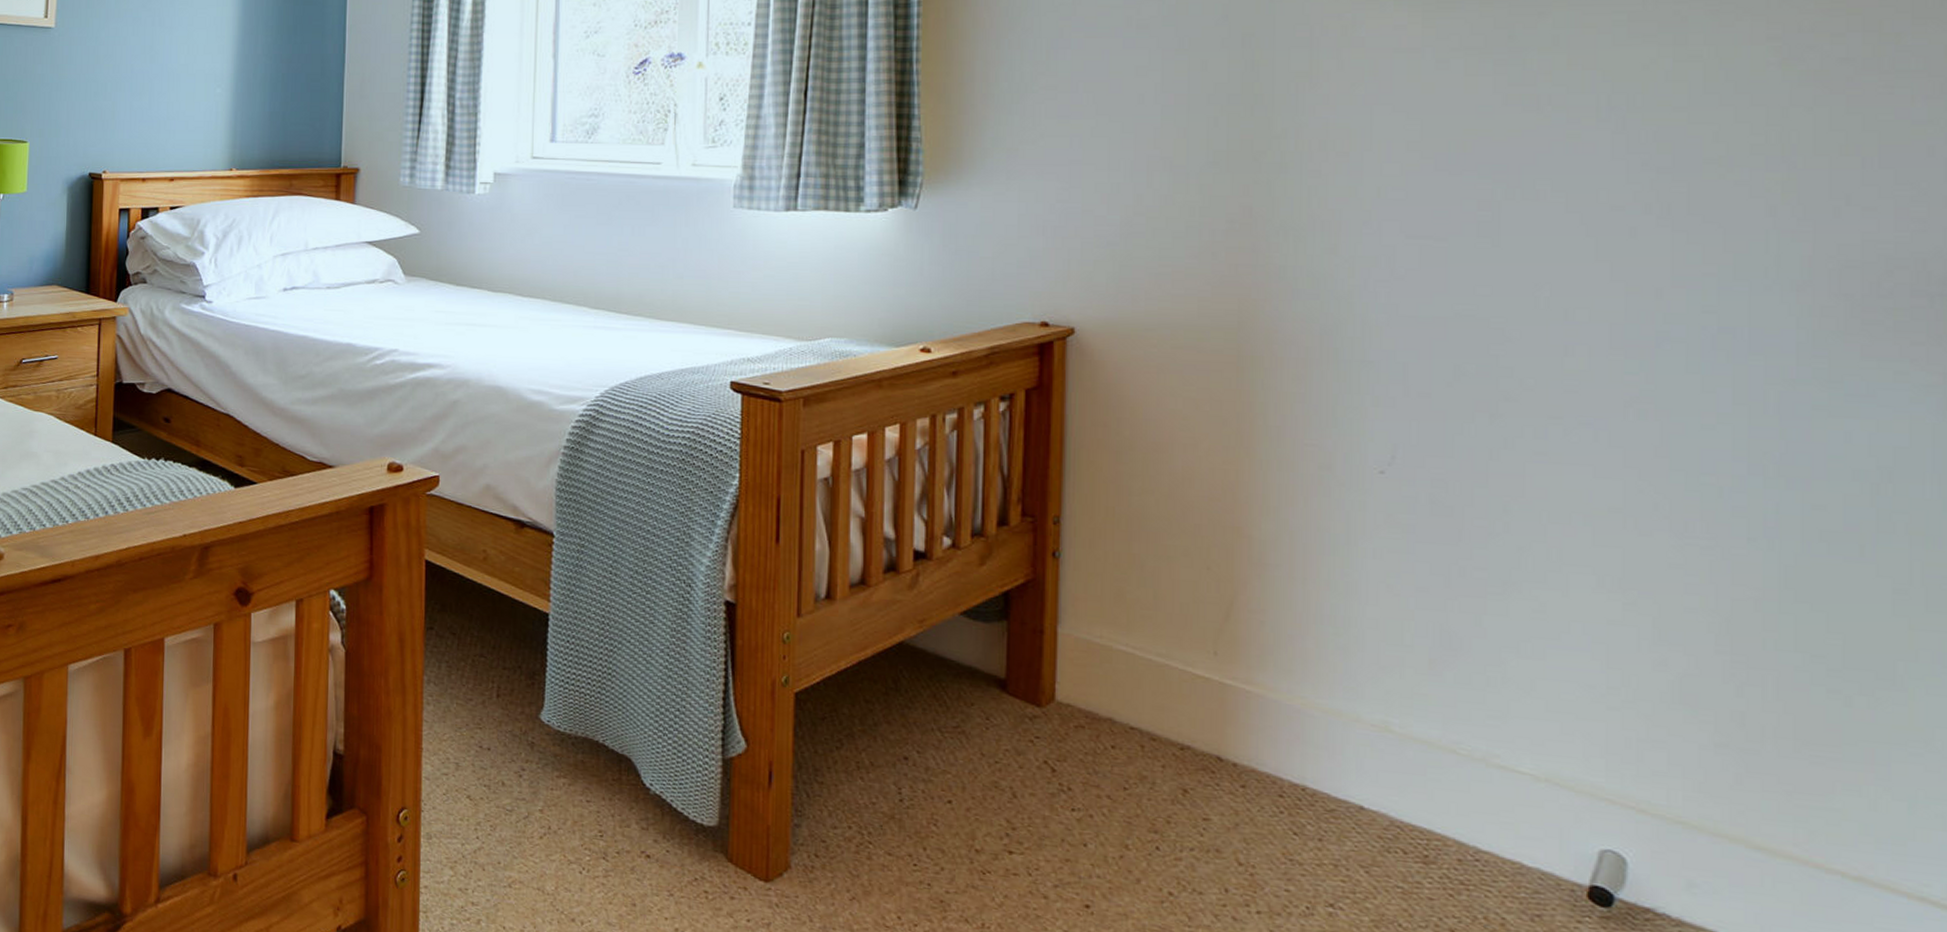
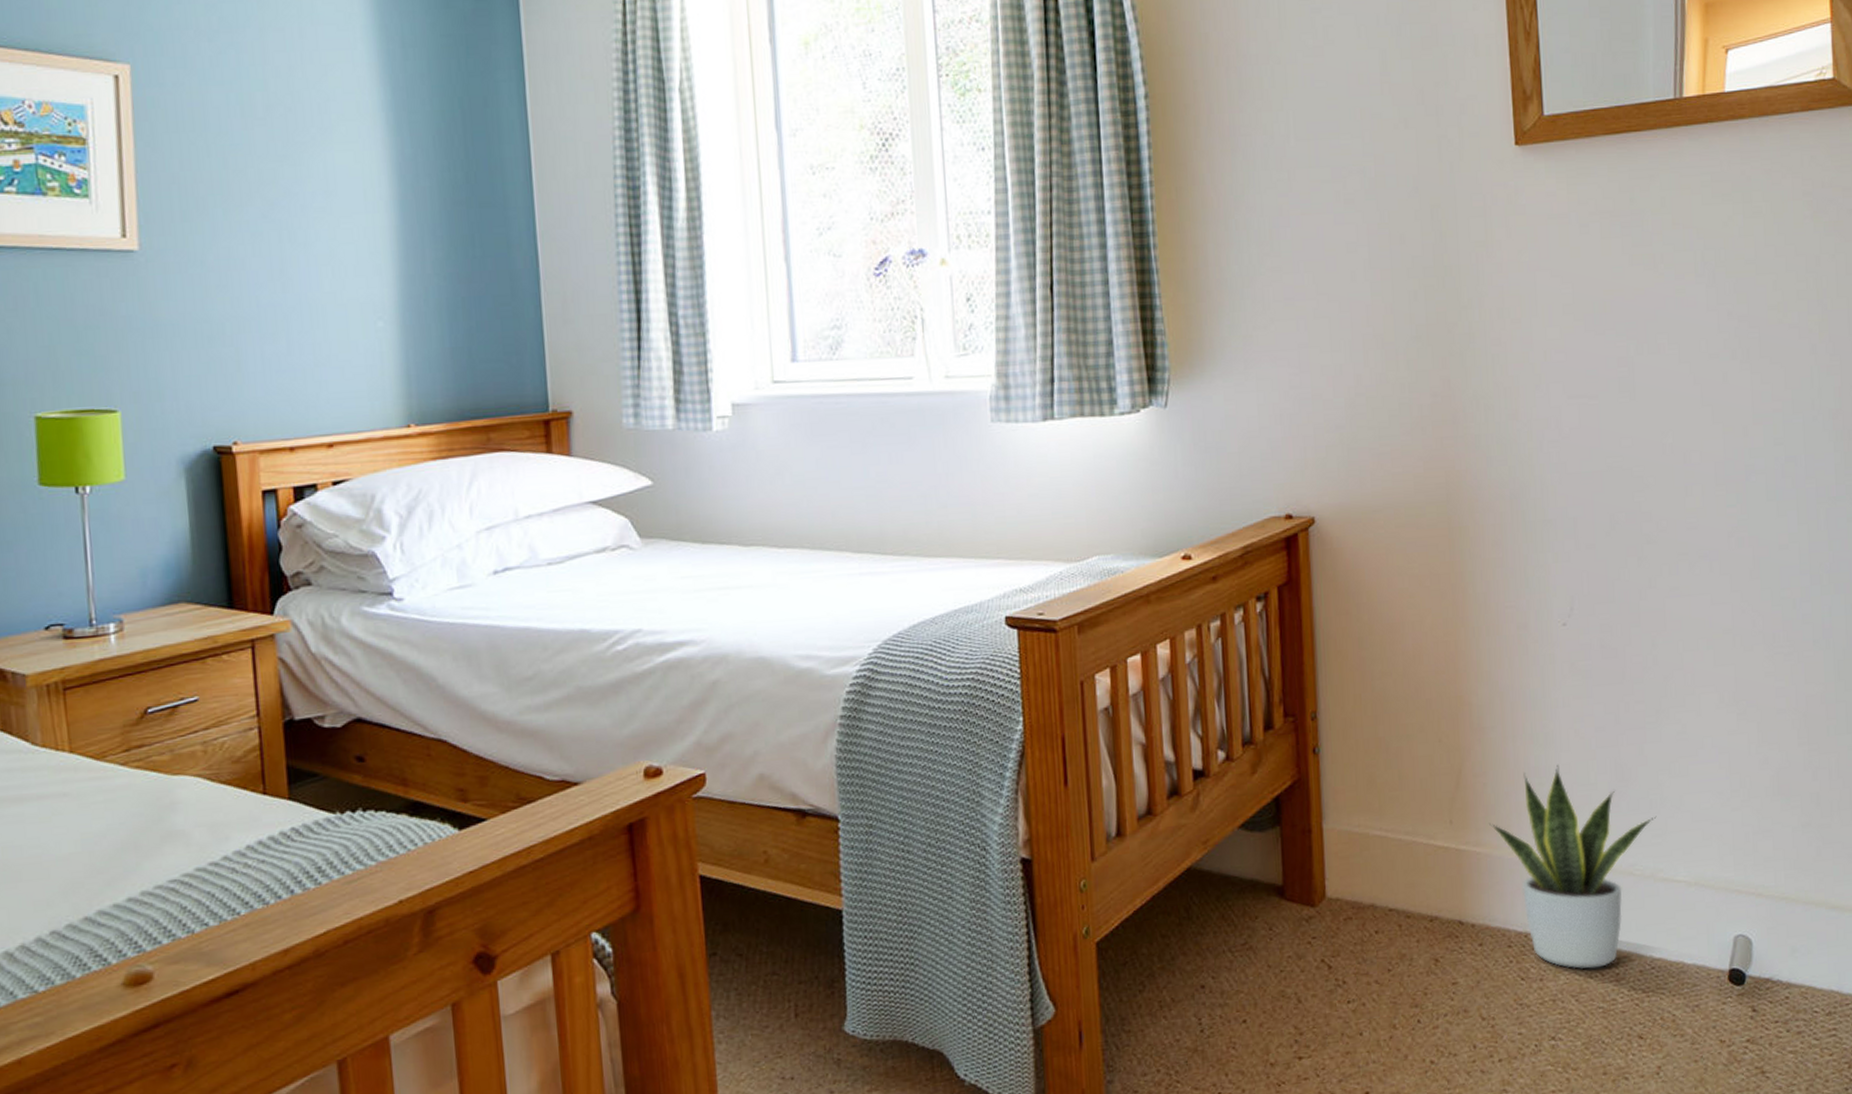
potted plant: none [1265,617,1495,844] -> present [1489,764,1657,969]

